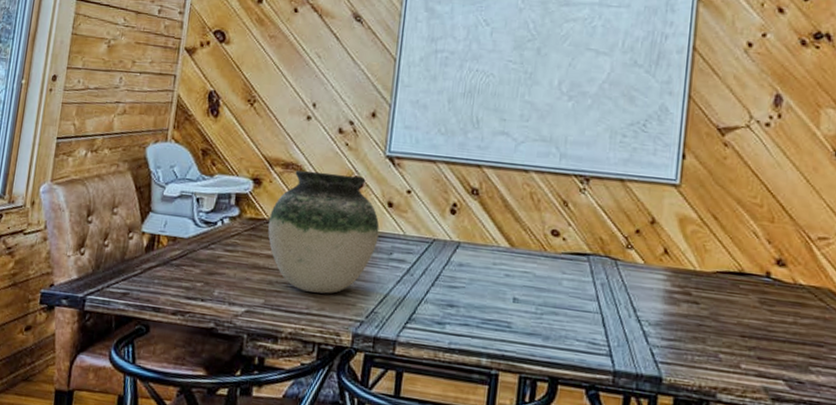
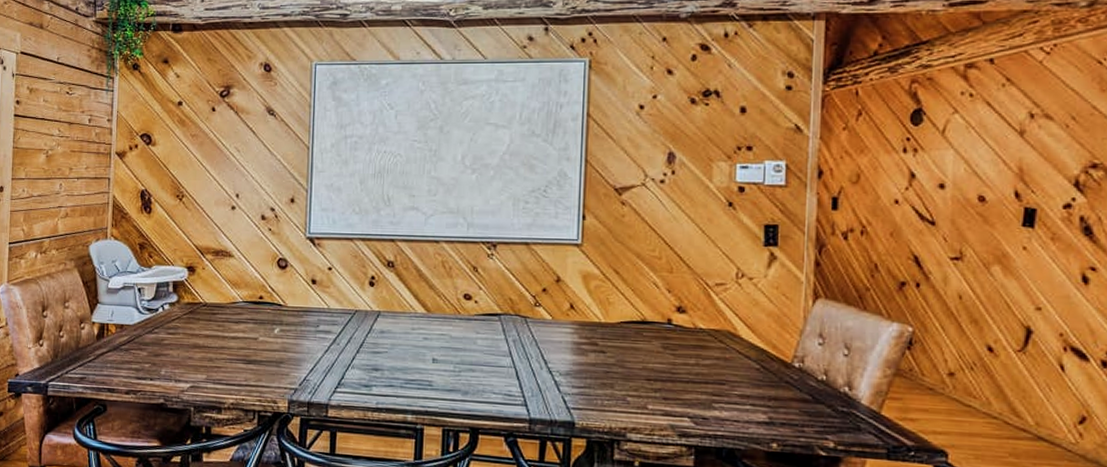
vase: present [268,169,380,294] -> none [204,256,305,366]

